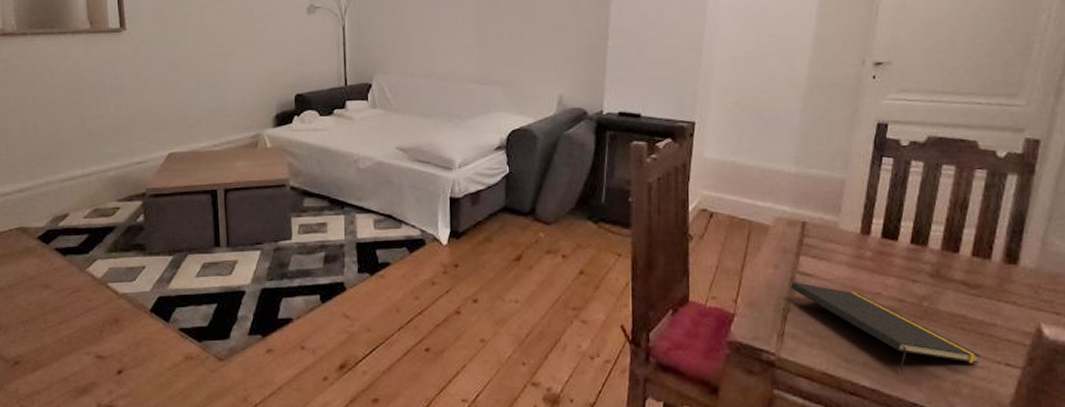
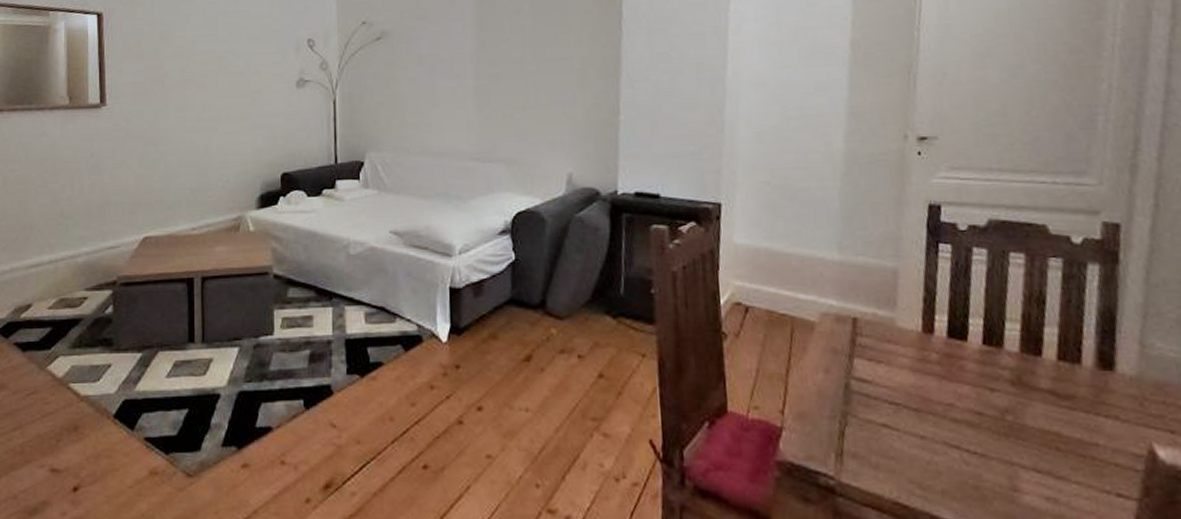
notepad: present [790,282,981,371] -> none [845,389,1085,502]

